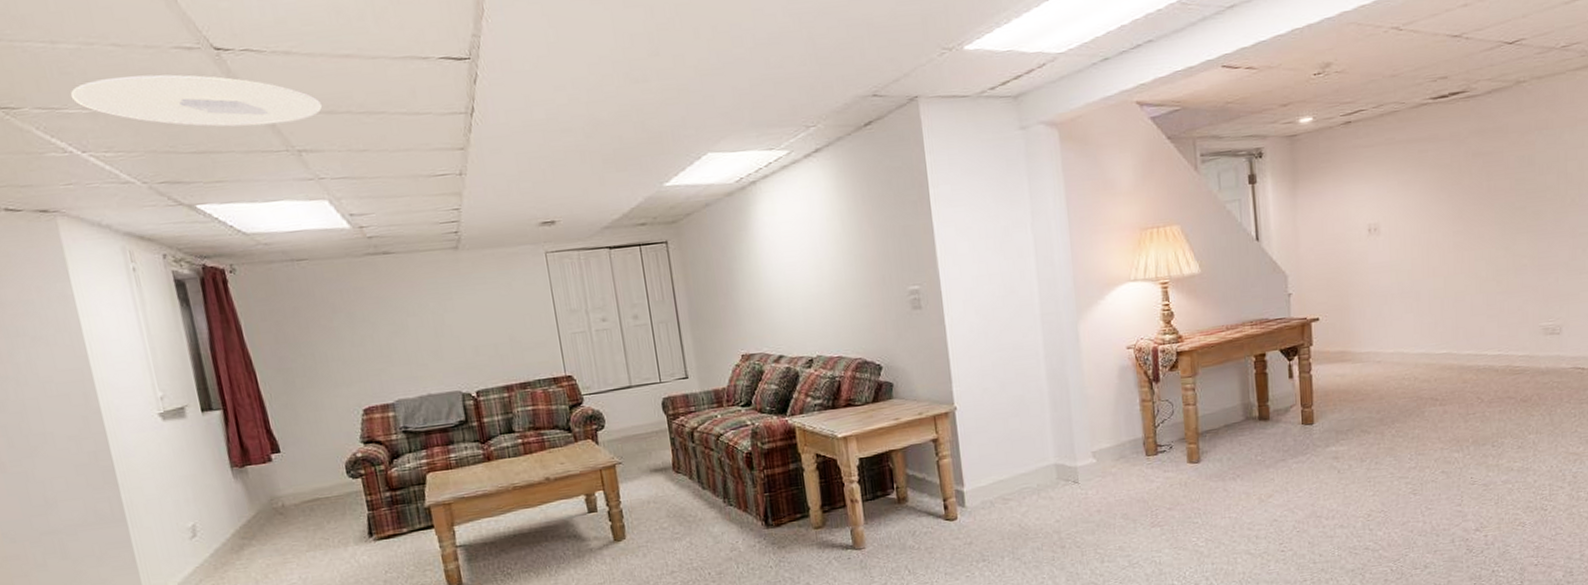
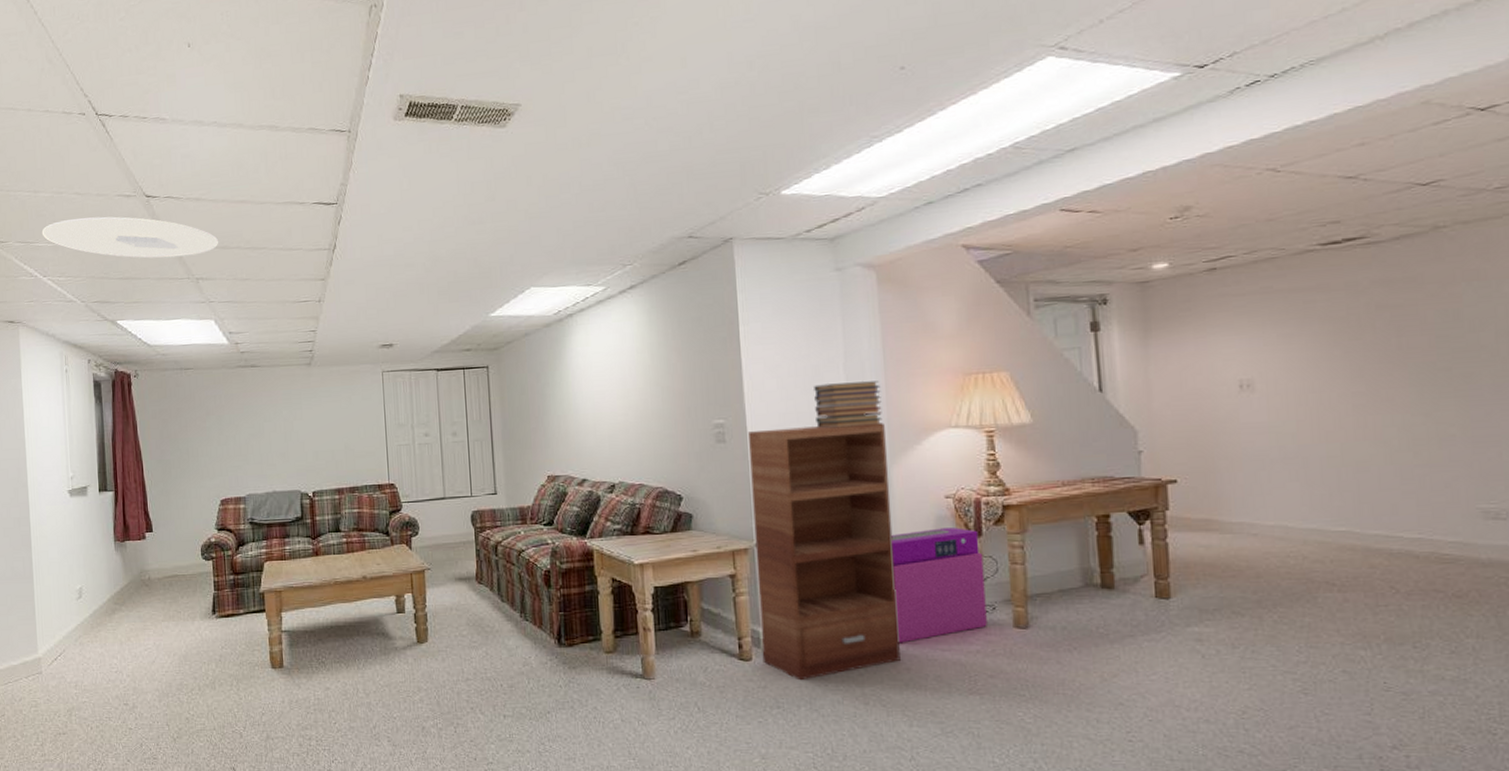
bookshelf: none [942,280,1092,533] -> present [747,423,900,681]
book stack: none [1004,239,1069,289] -> present [814,381,883,429]
air purifier: none [1080,376,1165,488] -> present [891,528,987,643]

